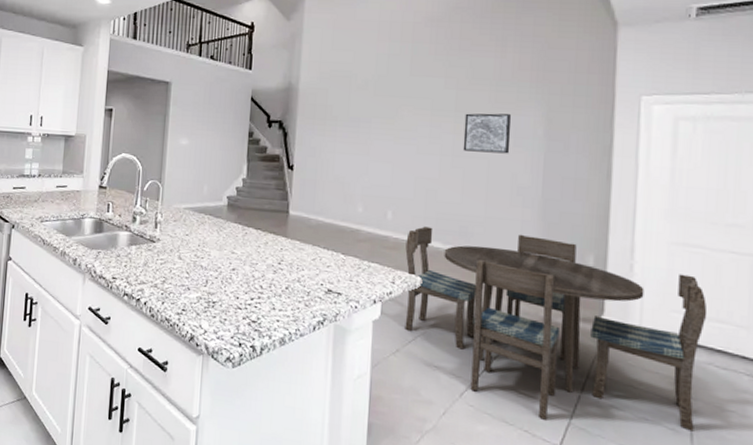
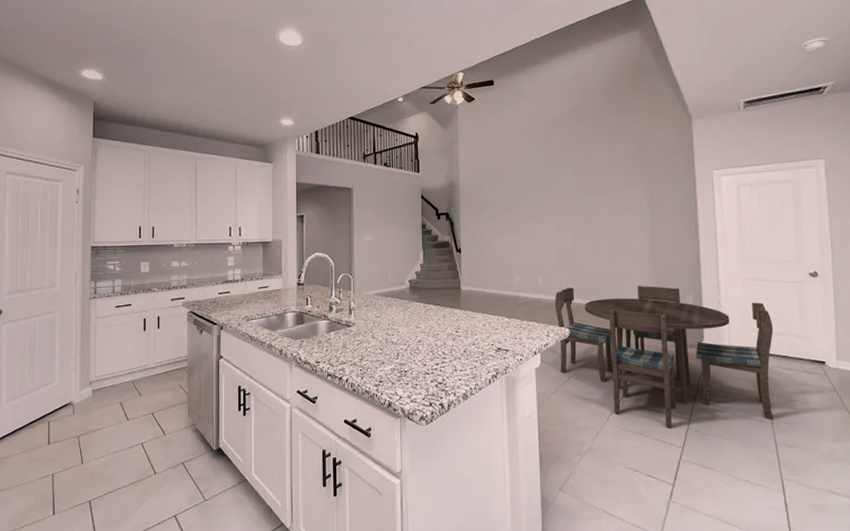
wall art: present [462,113,511,154] -> none [589,192,625,224]

